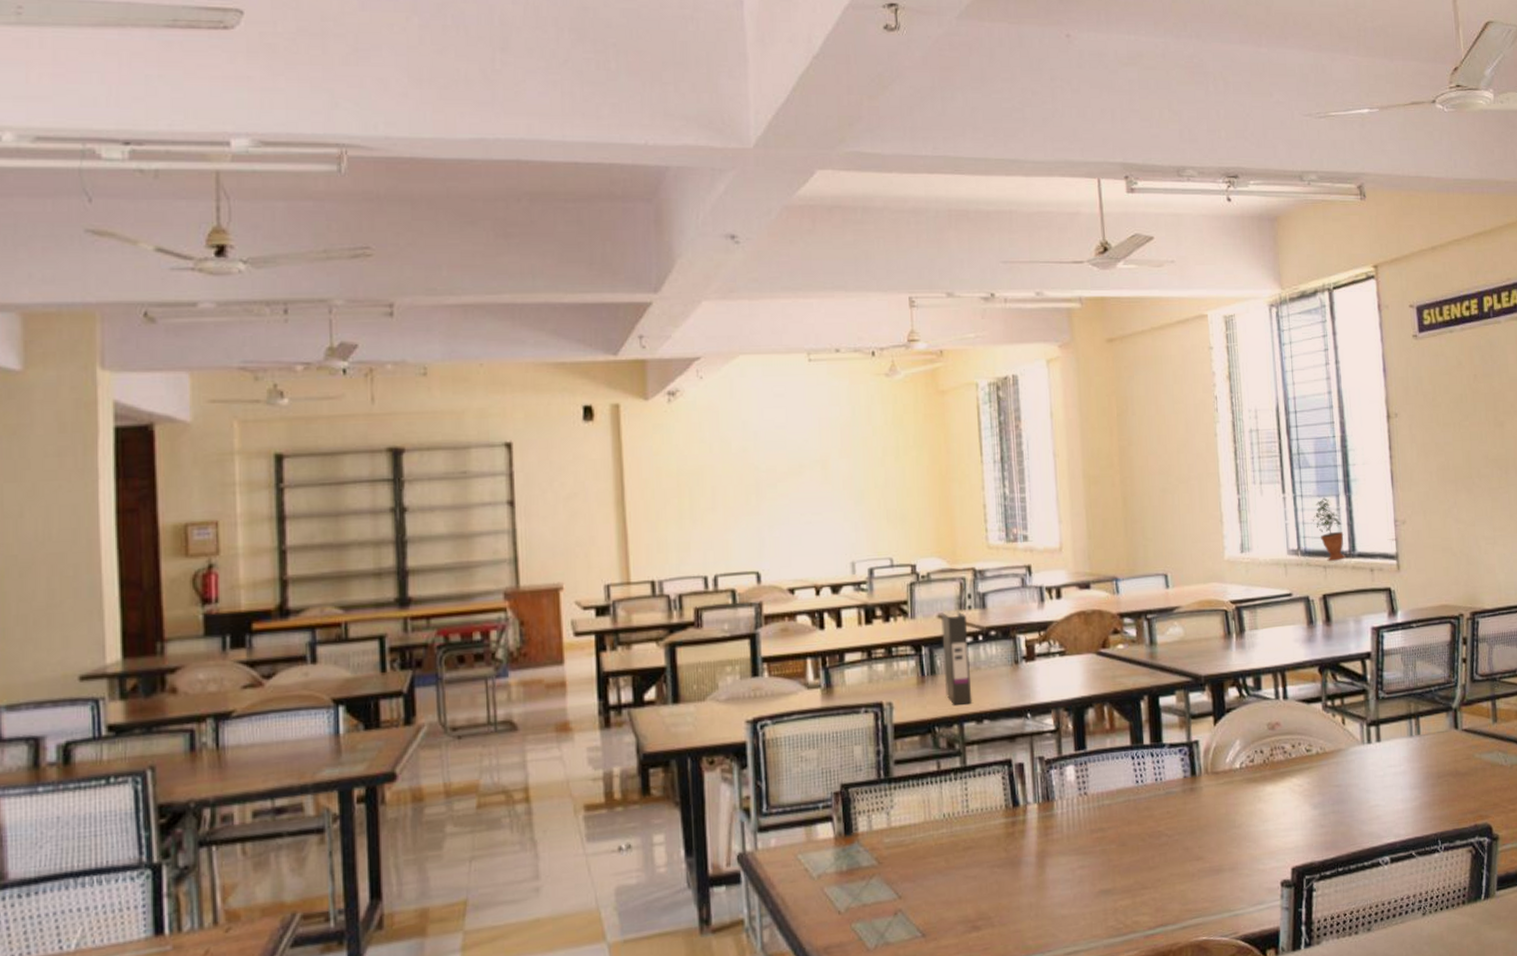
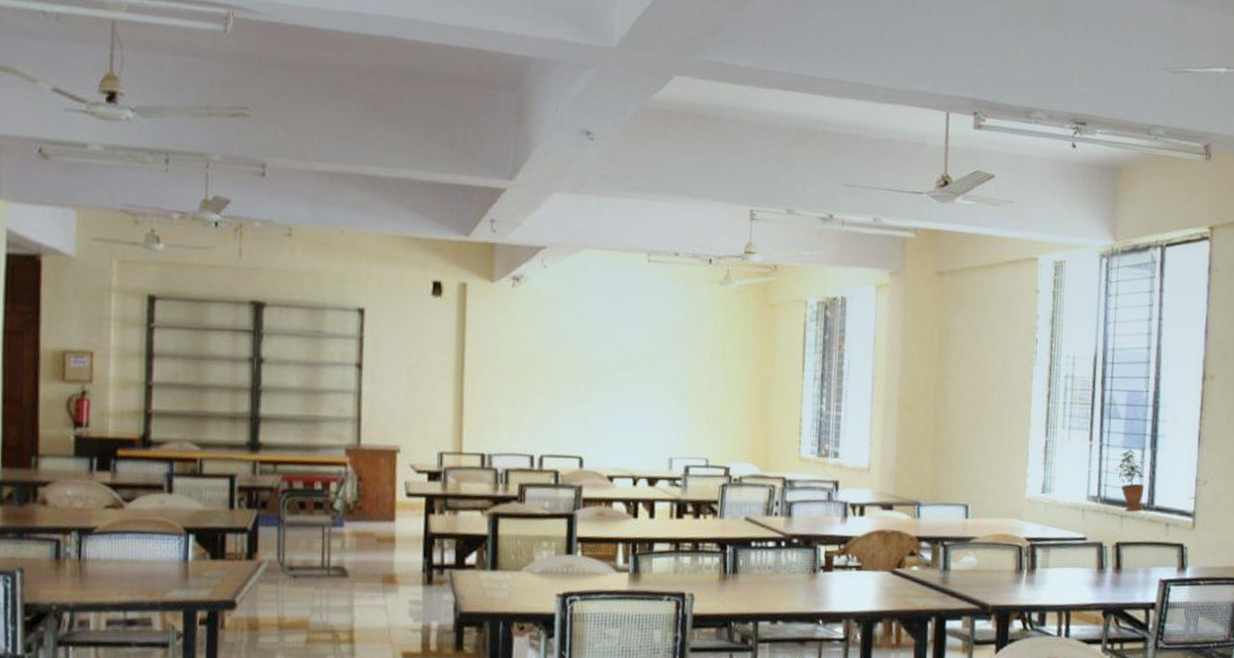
binder: present [941,611,972,705] -> none [744,516,772,604]

